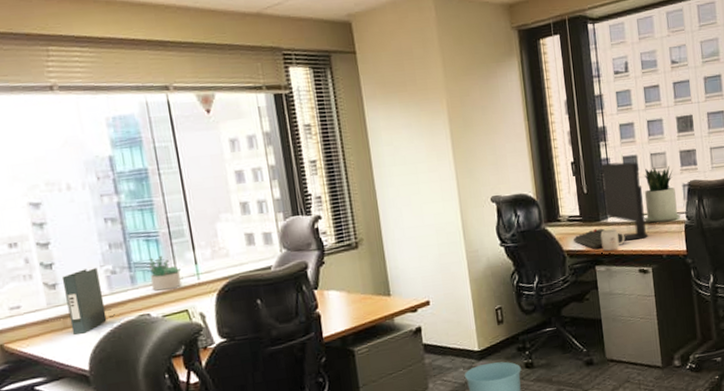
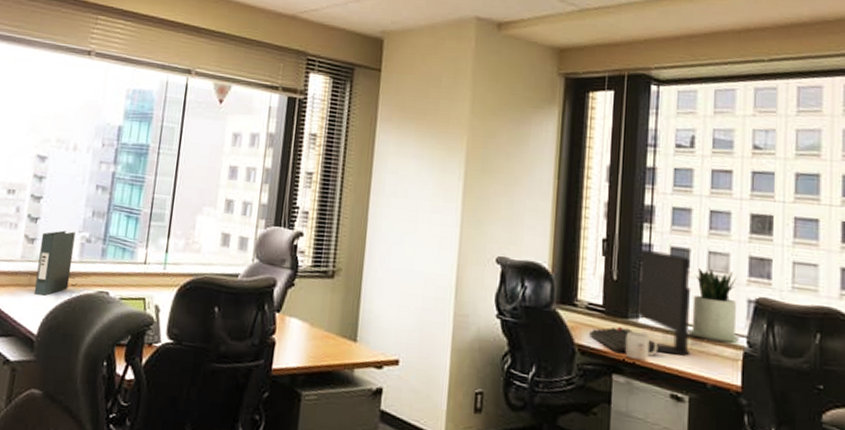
succulent plant: present [148,255,182,291] -> none [118,235,152,273]

